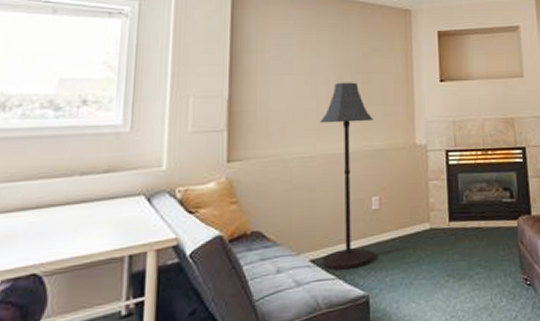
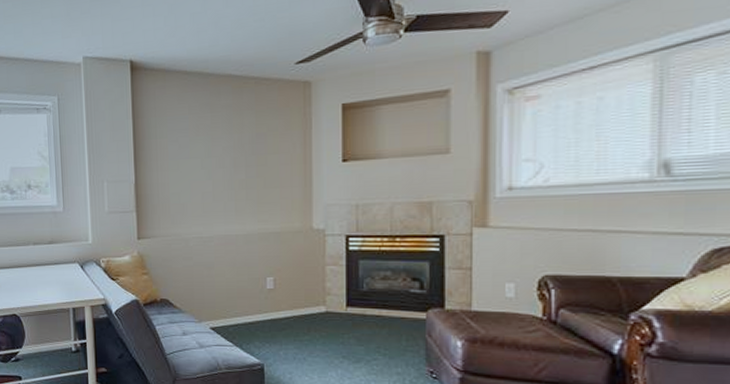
floor lamp: present [319,82,374,270] -> none [215,164,268,339]

